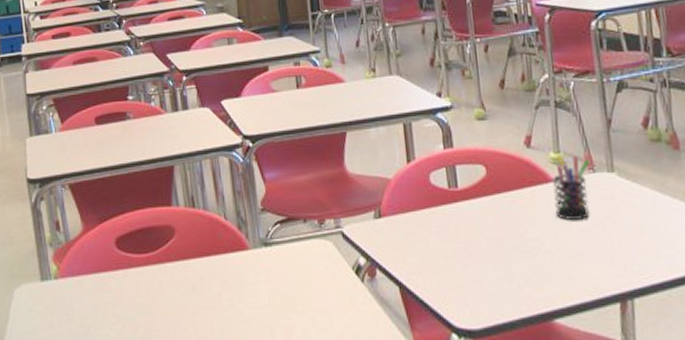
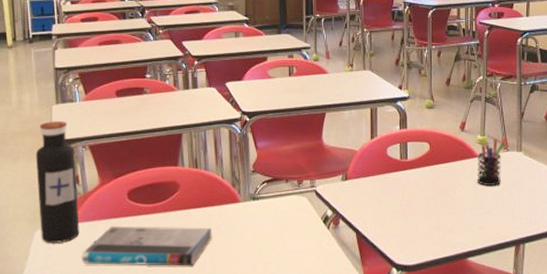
water bottle: none [10,156,64,304] -> present [35,121,80,243]
book: none [68,281,219,332] -> present [82,226,212,266]

